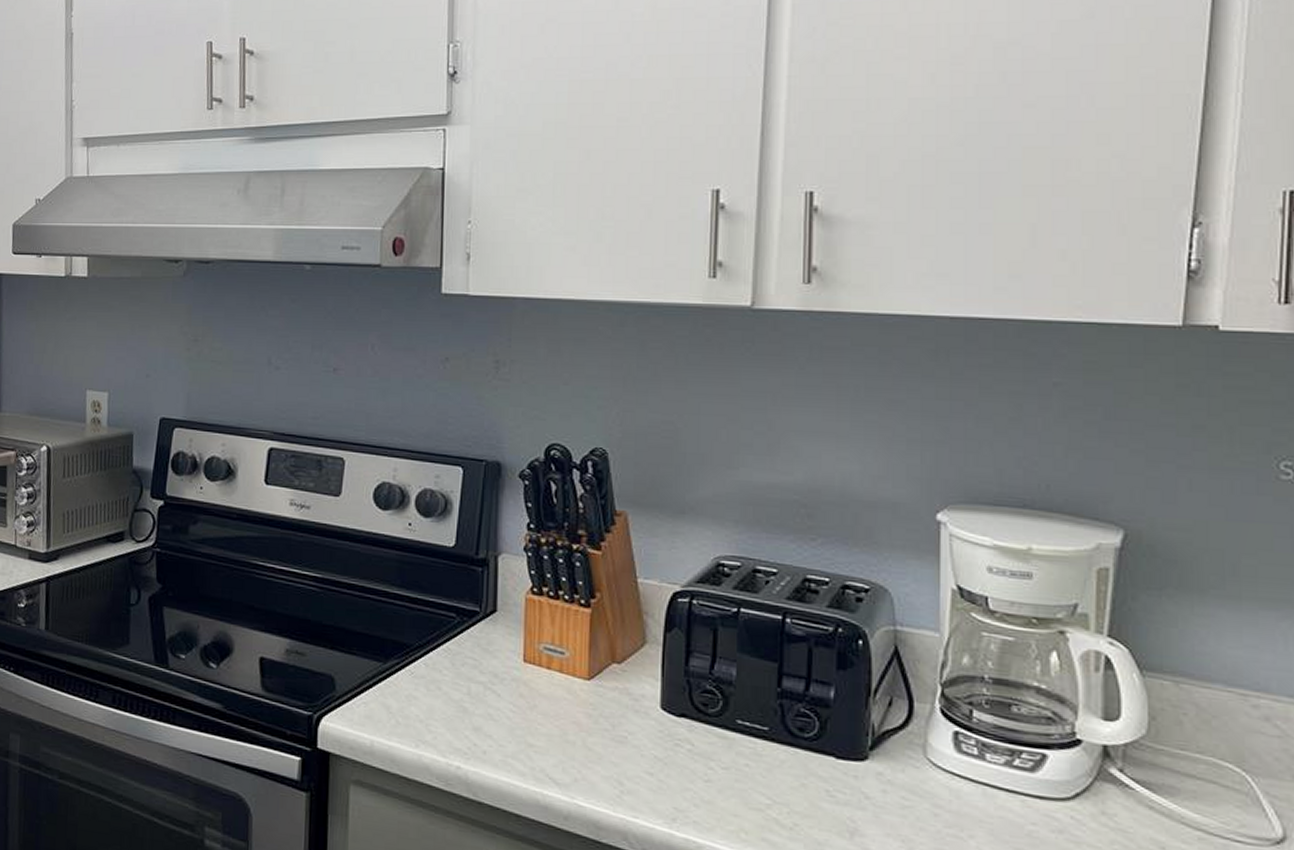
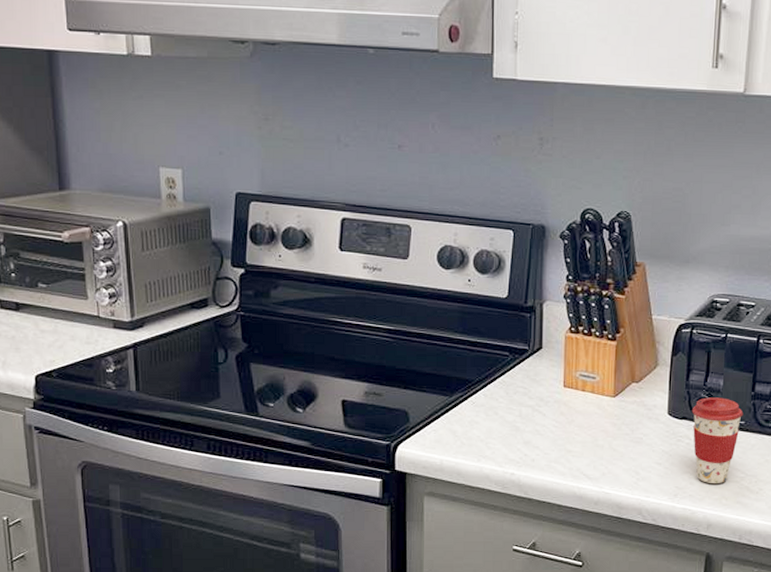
coffee cup: none [693,690,767,810] -> present [691,397,744,483]

